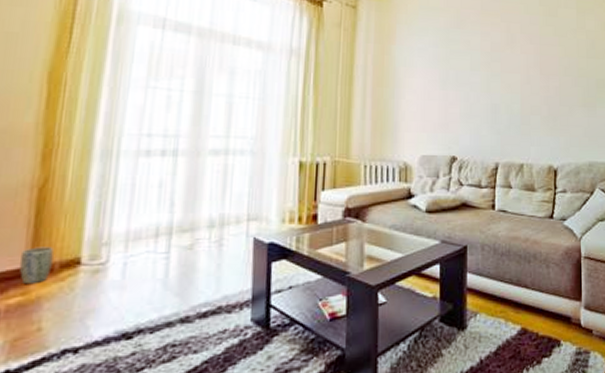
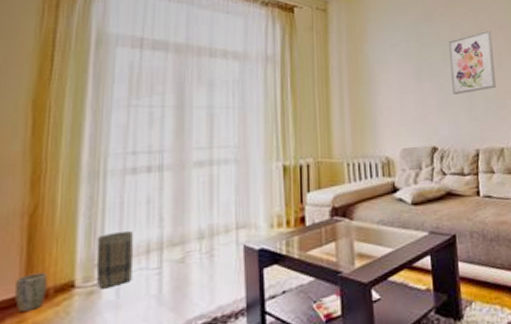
basket: none [103,214,143,268] -> present [96,231,133,289]
wall art: none [478,42,523,106] -> present [448,30,496,95]

